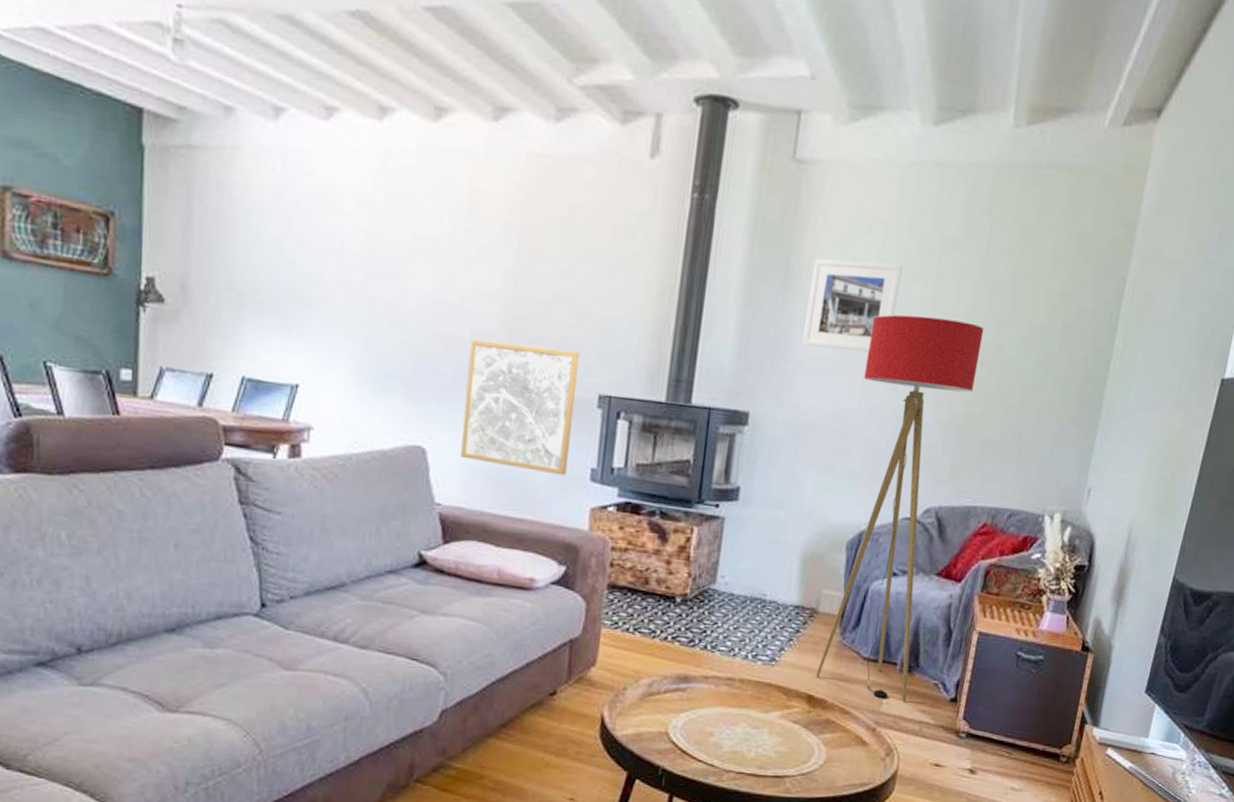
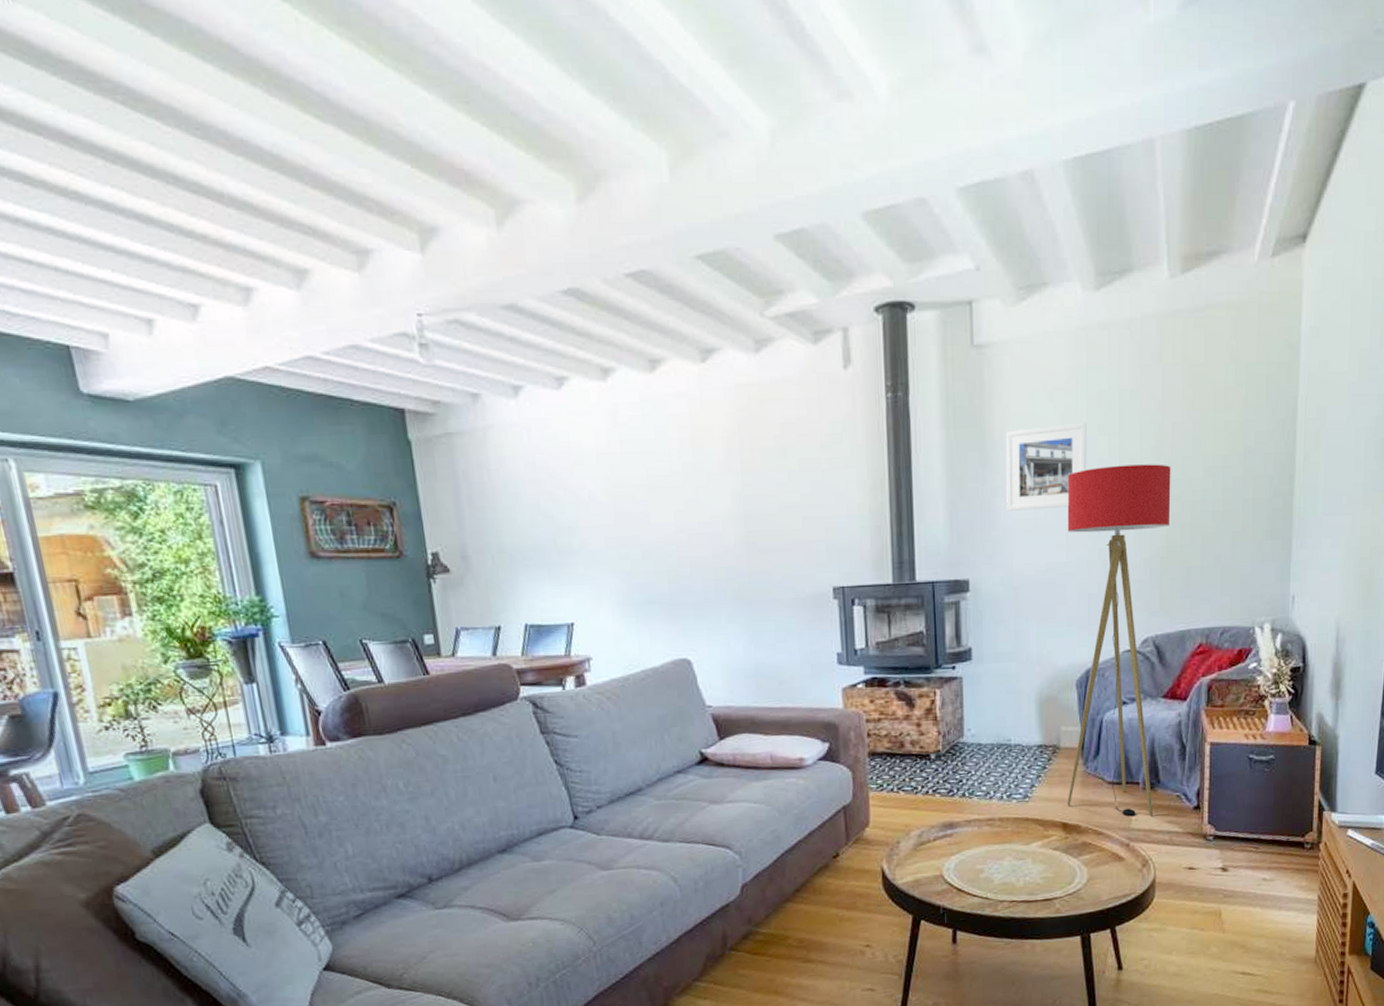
wall art: present [461,339,580,476] -> none [714,553,816,664]

